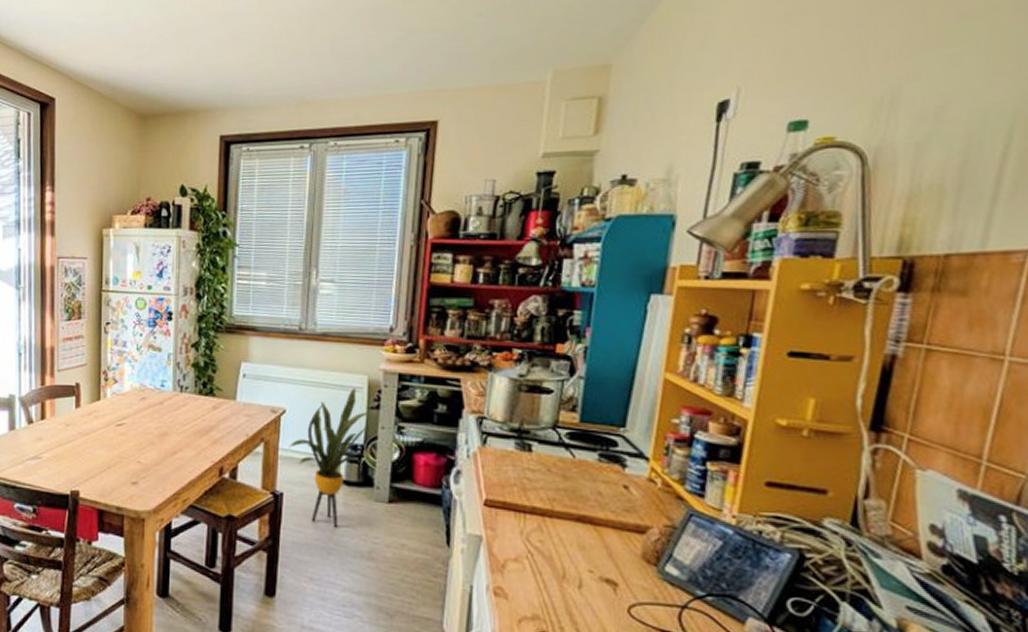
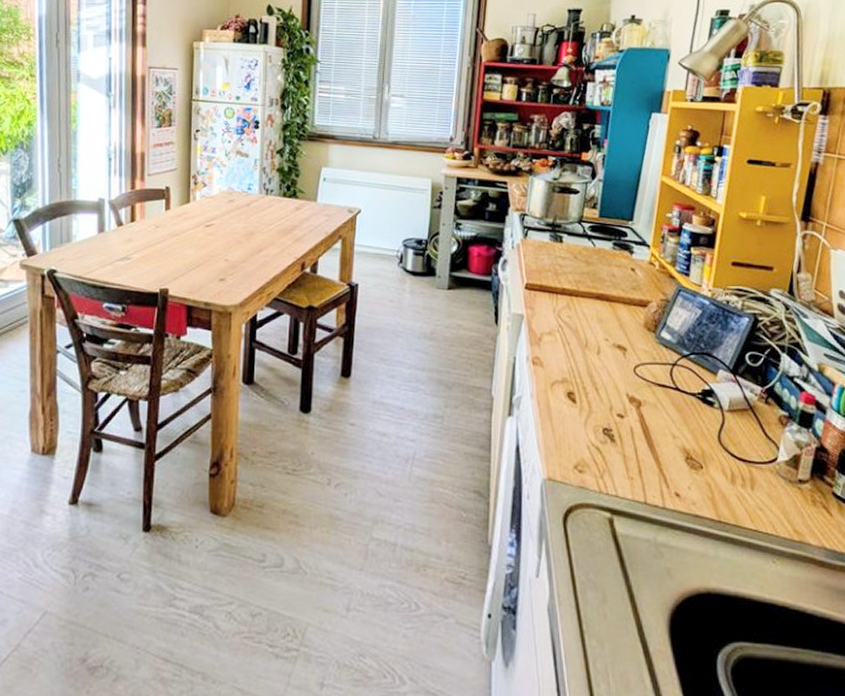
house plant: present [288,387,381,528] -> none [363,189,443,313]

